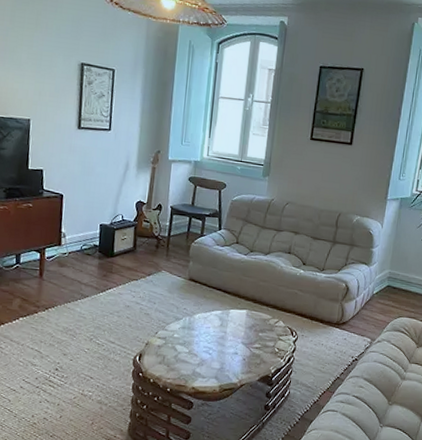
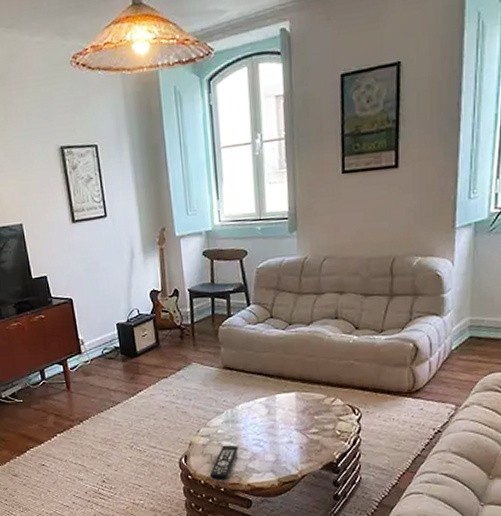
remote control: none [160,348,190,381] -> present [210,445,238,480]

